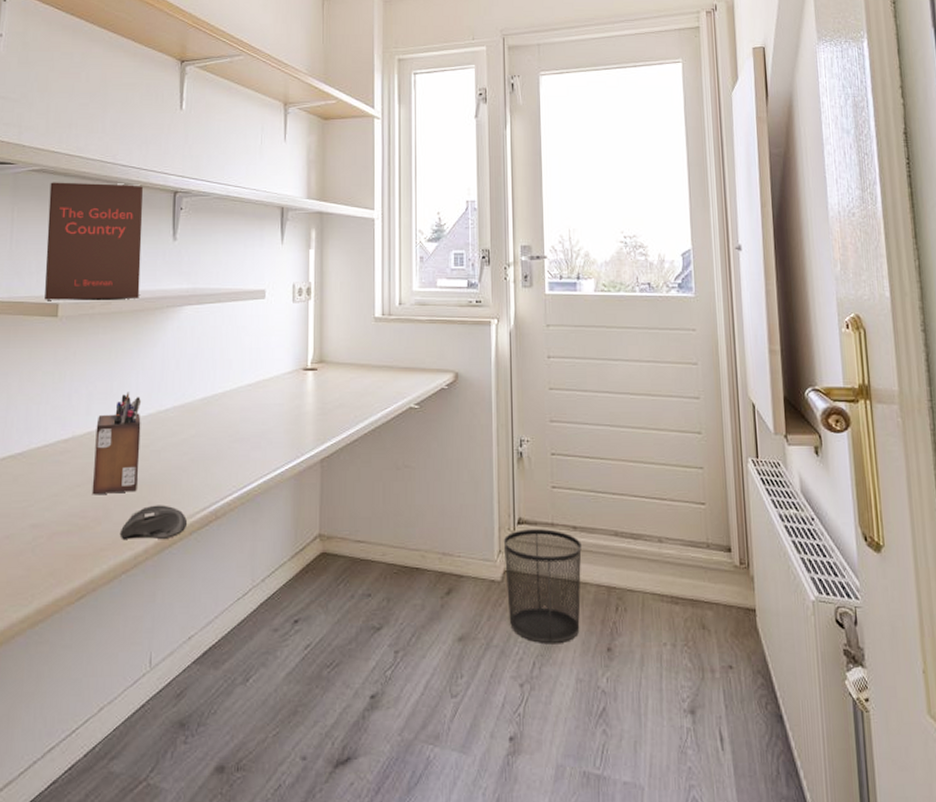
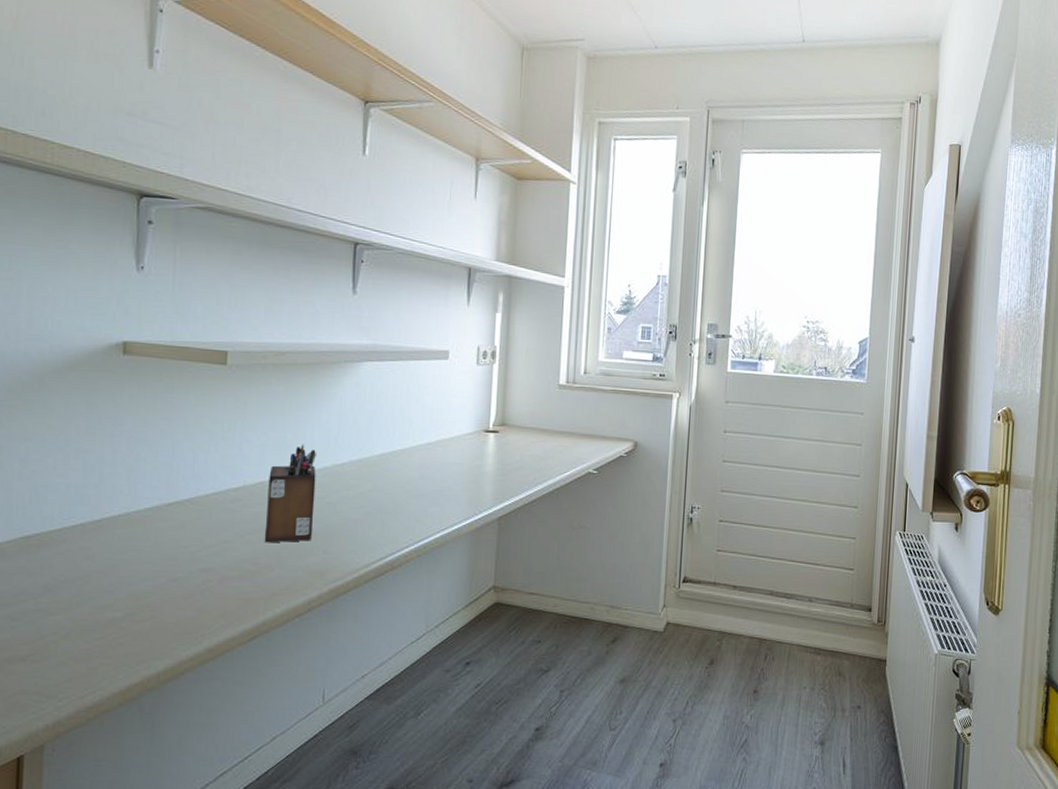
books: present [45,182,143,300] -> none [212,222,321,351]
computer mouse: present [119,505,188,540] -> none [293,554,363,587]
waste bin: present [503,529,582,644] -> none [668,587,740,687]

